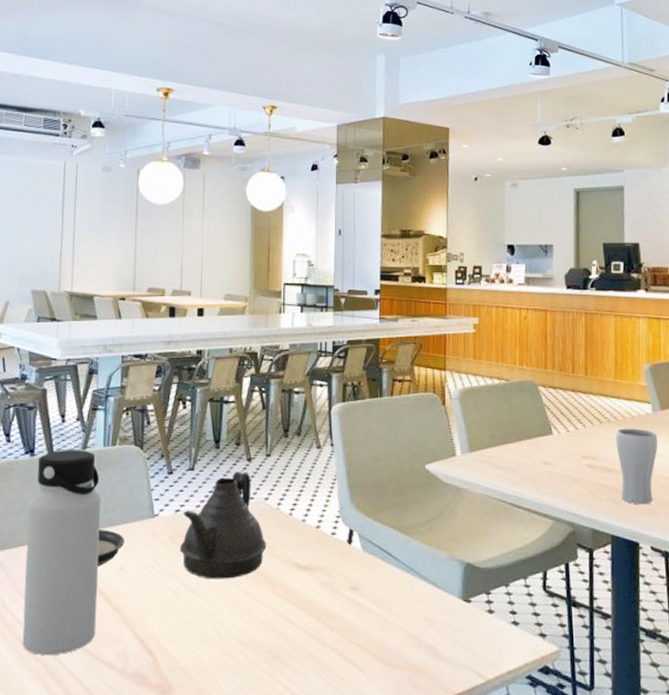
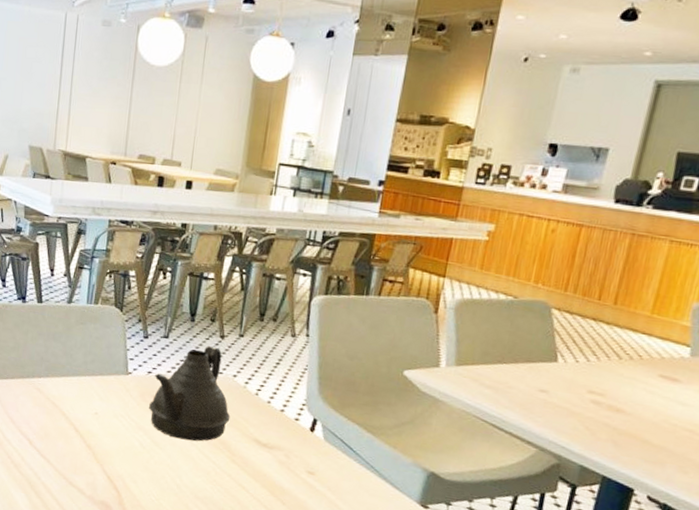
water bottle: present [22,450,101,656] -> none [10,300,82,474]
saucer: present [97,530,125,567] -> none [75,377,101,409]
drinking glass: present [615,428,658,505] -> none [625,368,689,453]

